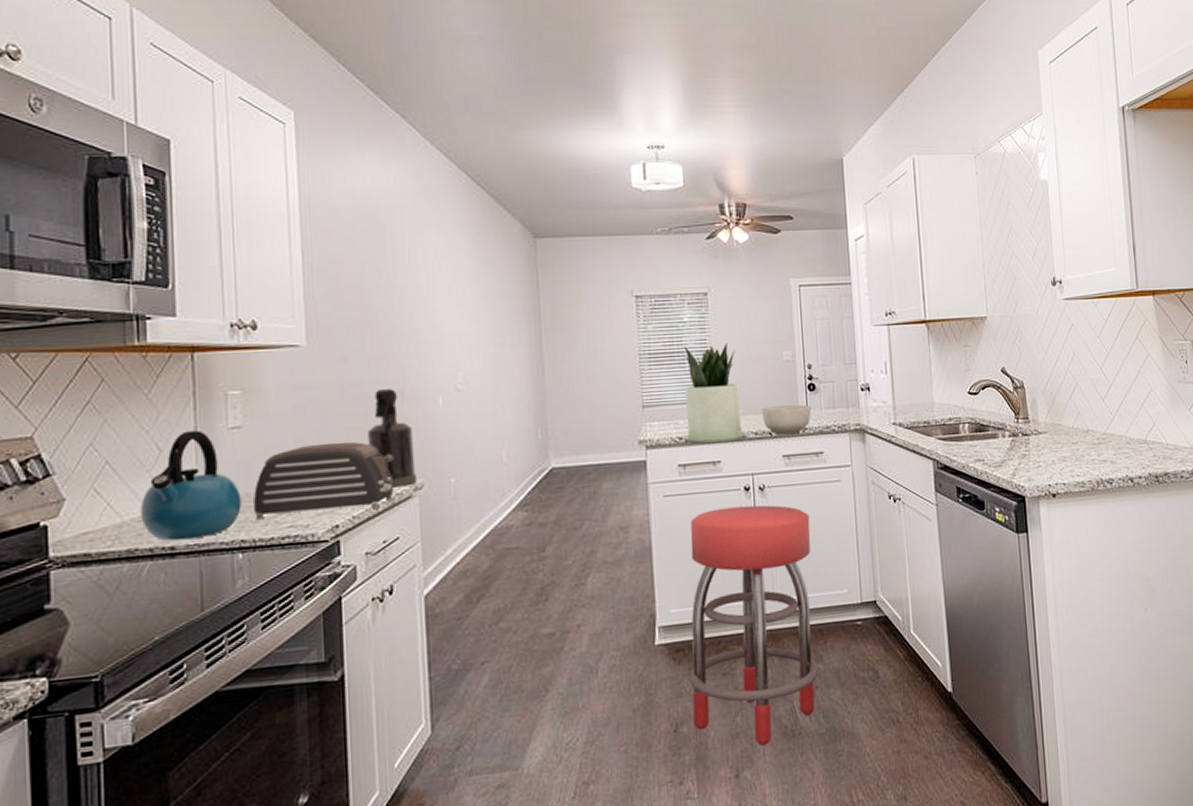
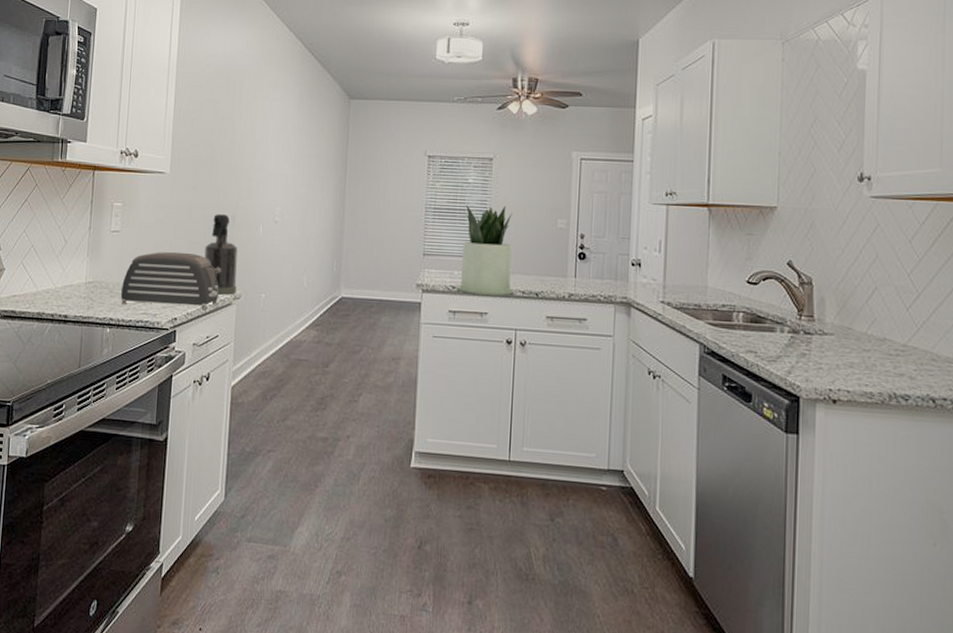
kettle: present [139,430,242,541] -> none [48,229,114,312]
stool: present [689,505,820,746] -> none [436,355,566,581]
bowl: present [761,404,812,436] -> none [530,269,580,299]

